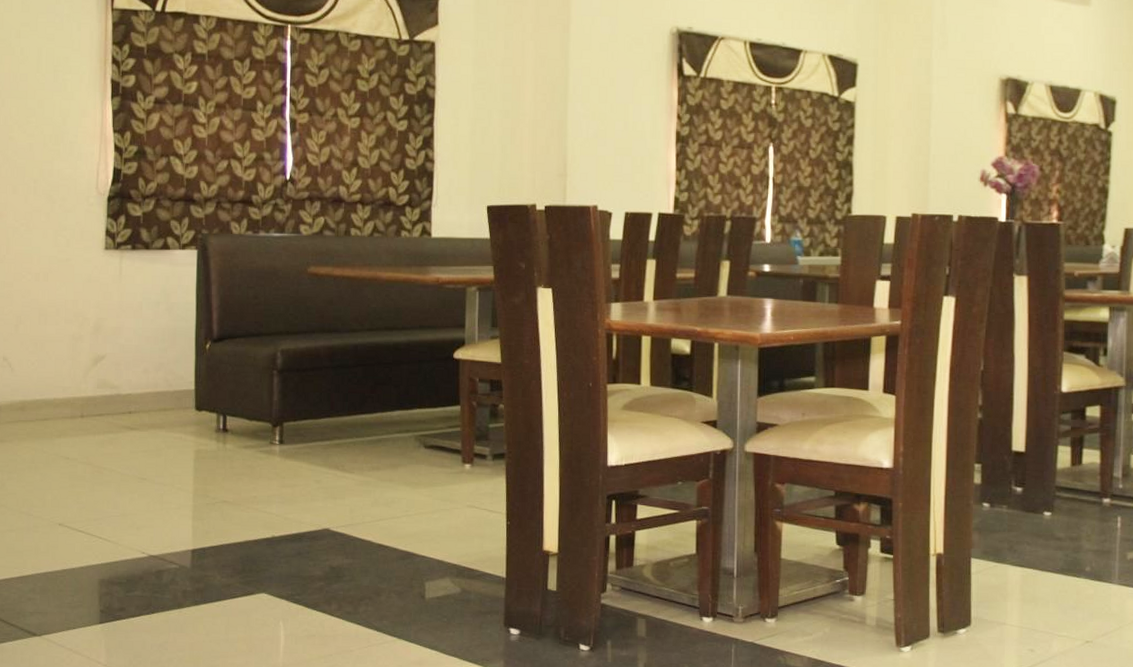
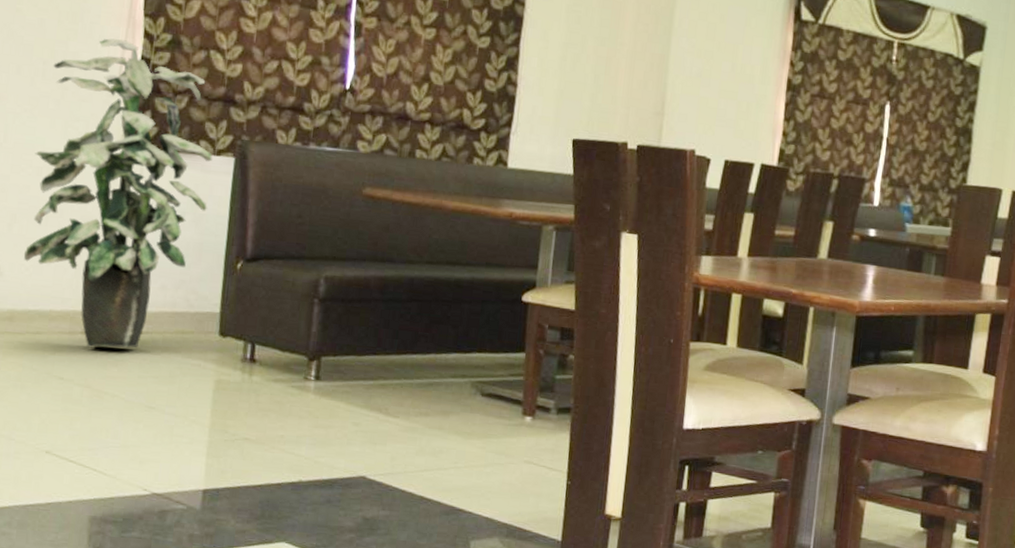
indoor plant: none [29,155,179,428] -> present [23,38,212,348]

